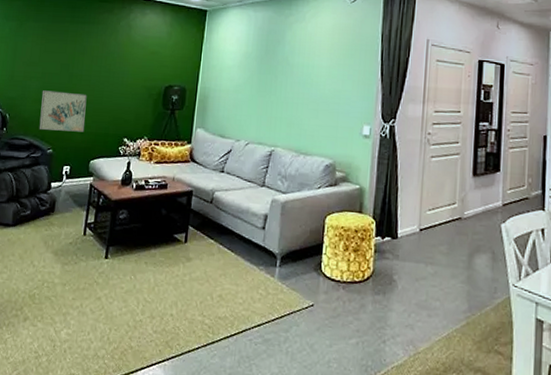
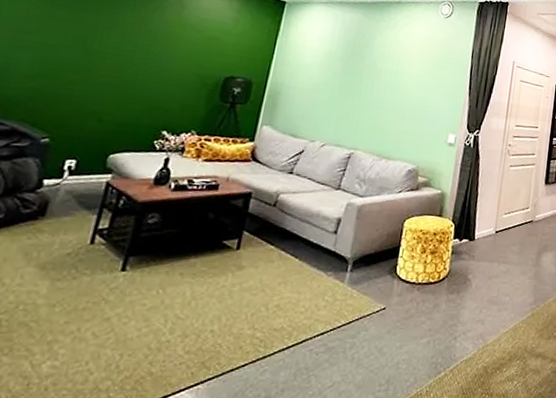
wall art: present [39,90,87,132] -> none [29,65,112,121]

